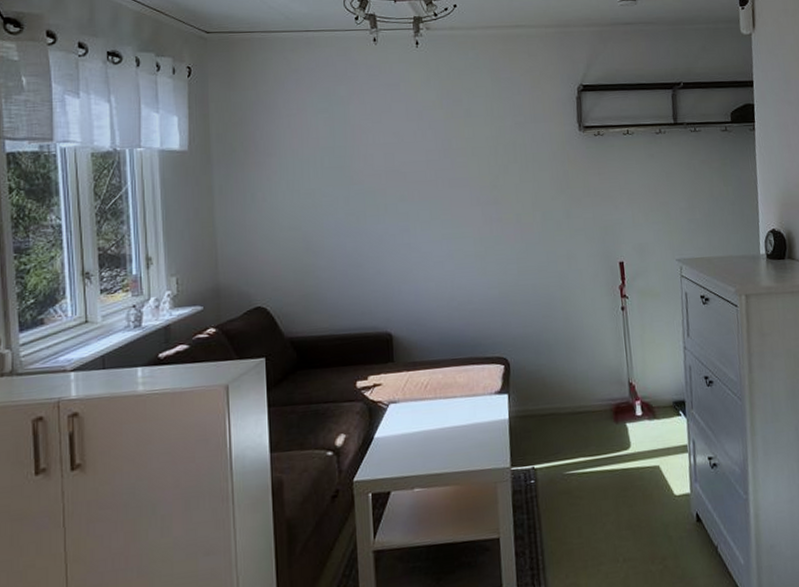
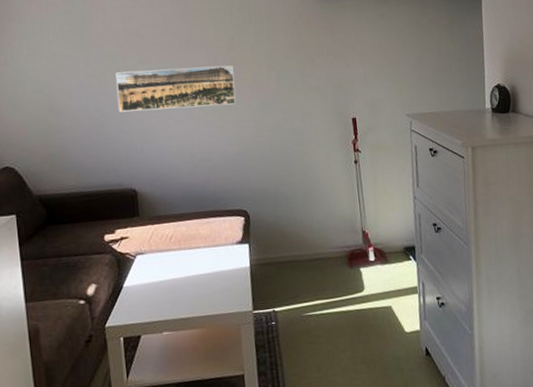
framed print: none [375,204,499,252] -> present [116,65,236,112]

